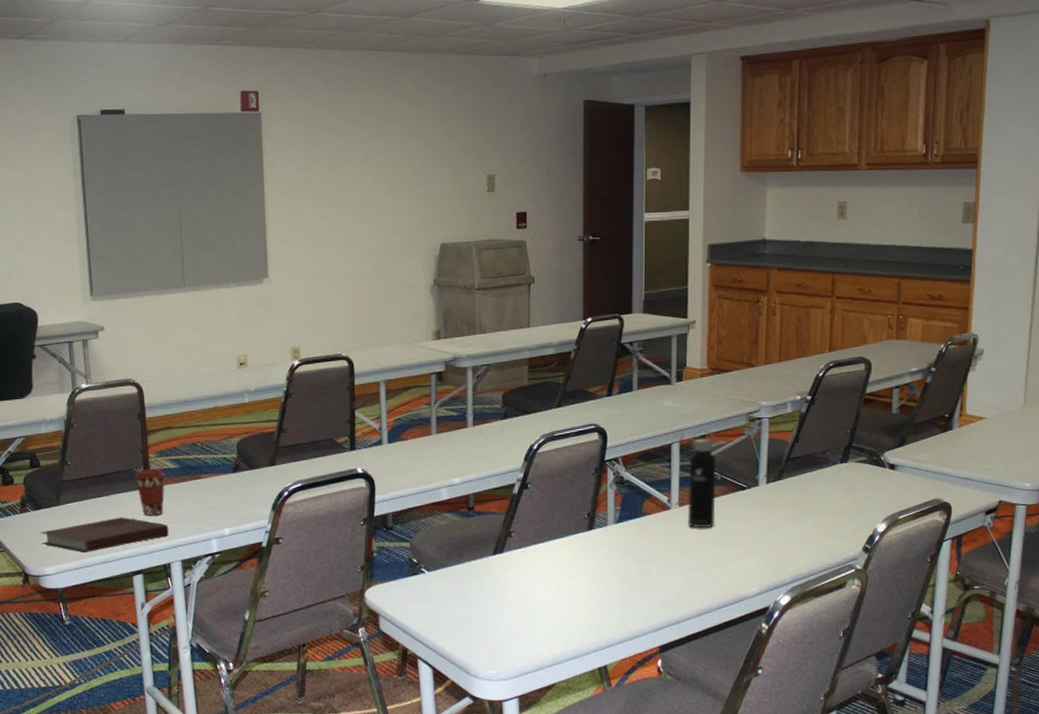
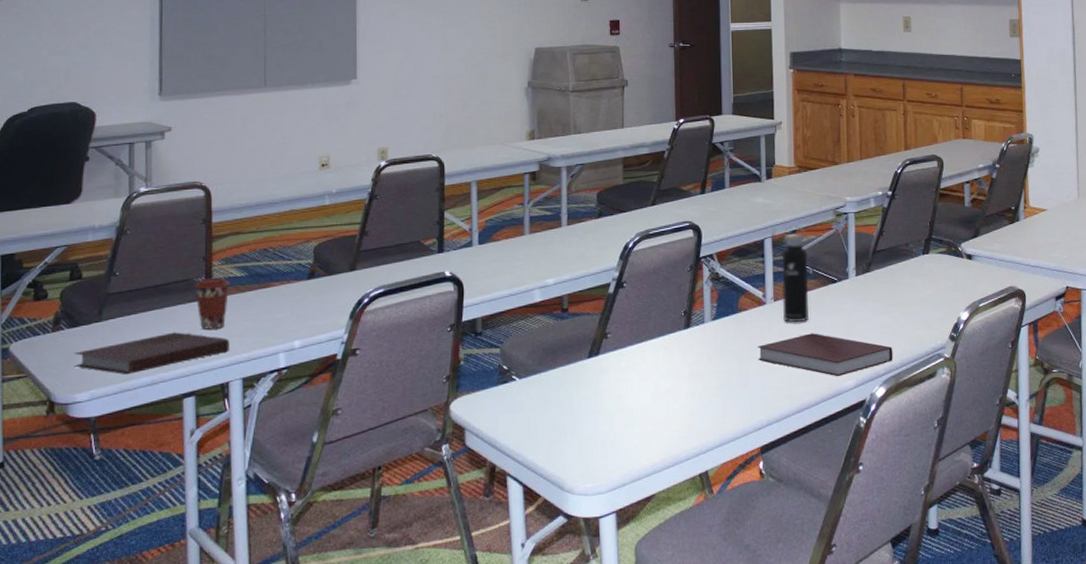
notebook: none [660,539,801,584] -> present [757,333,893,377]

